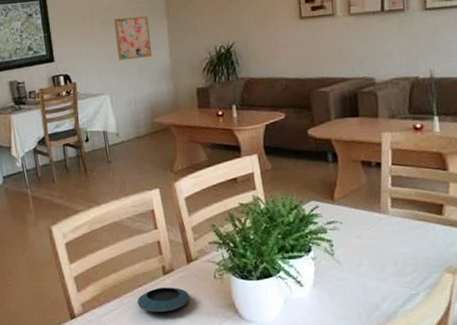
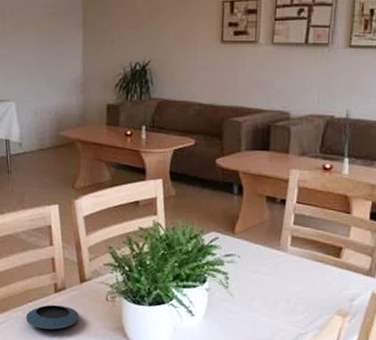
wall art: present [113,16,152,61] -> none [26,20,64,67]

